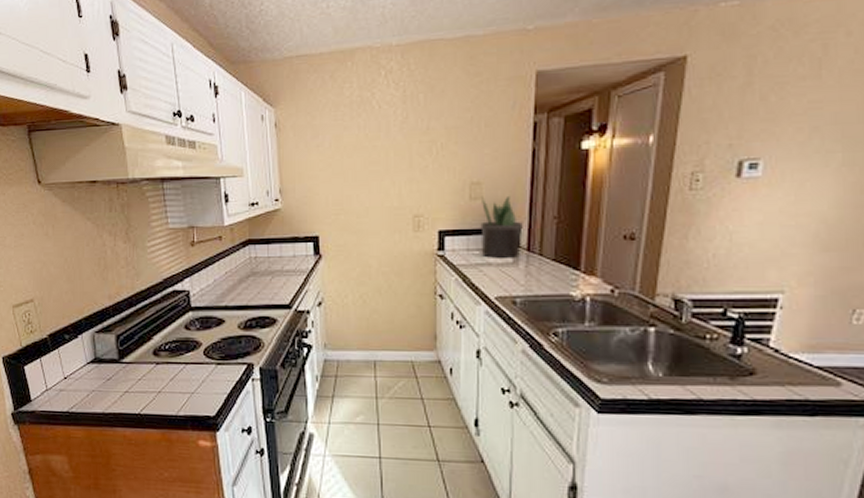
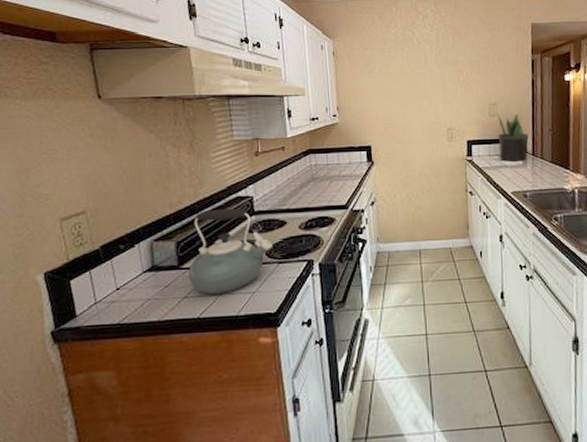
kettle: none [129,303,210,391] -> present [188,209,273,294]

